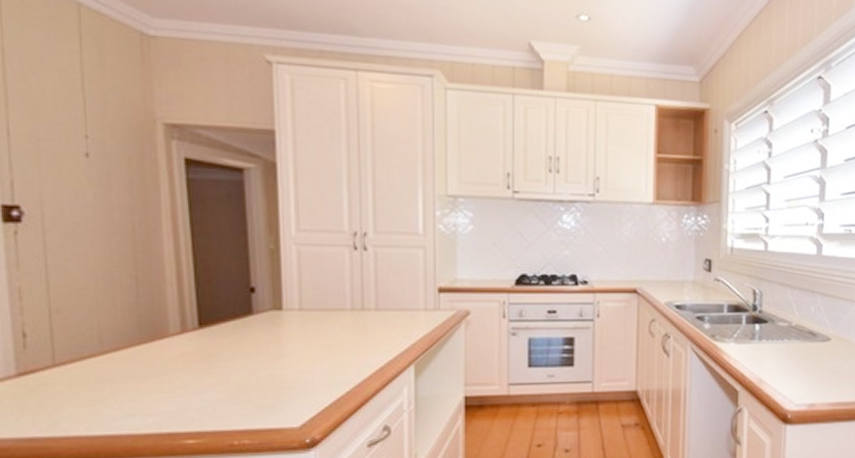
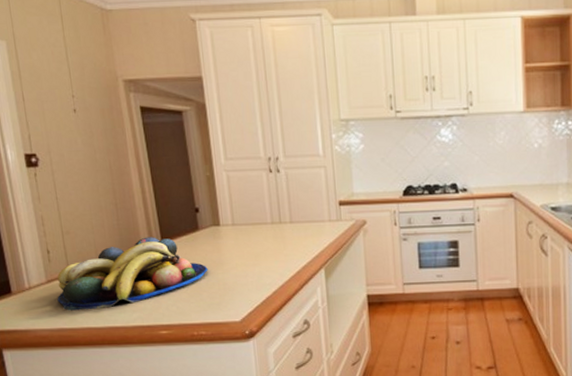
fruit bowl: none [31,320,261,414] -> present [57,237,208,311]

